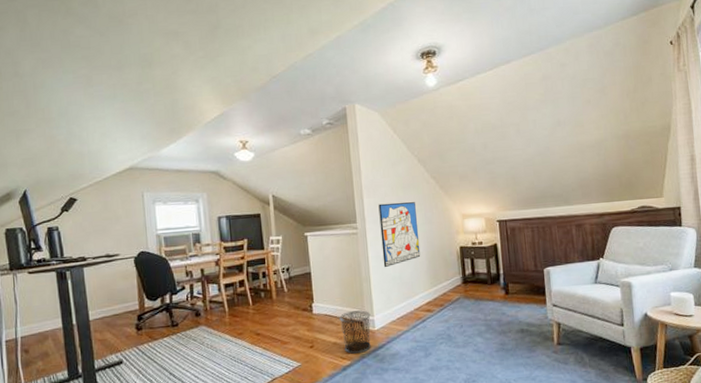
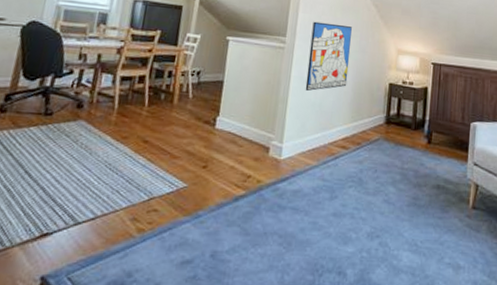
waste bin: present [339,310,371,354] -> none [241,133,280,184]

